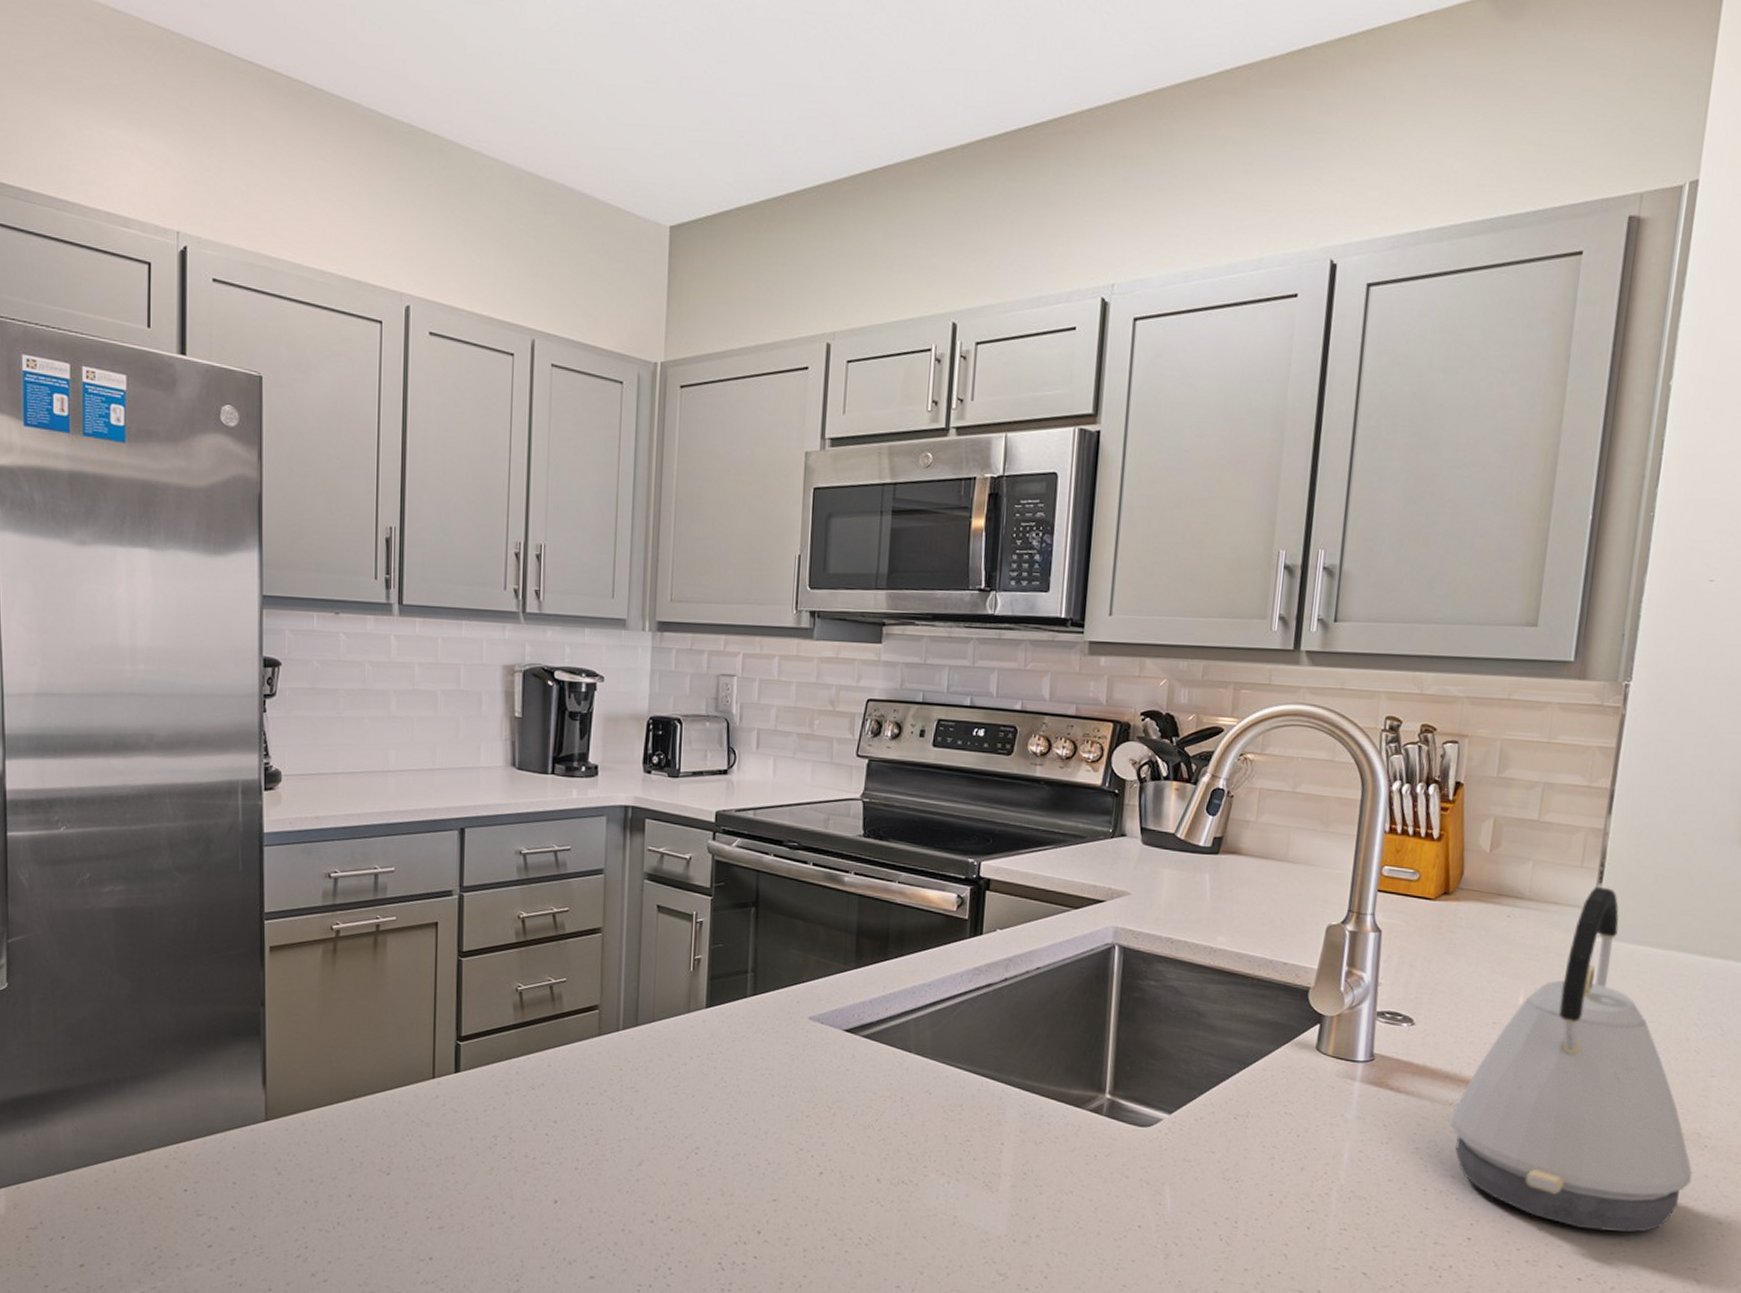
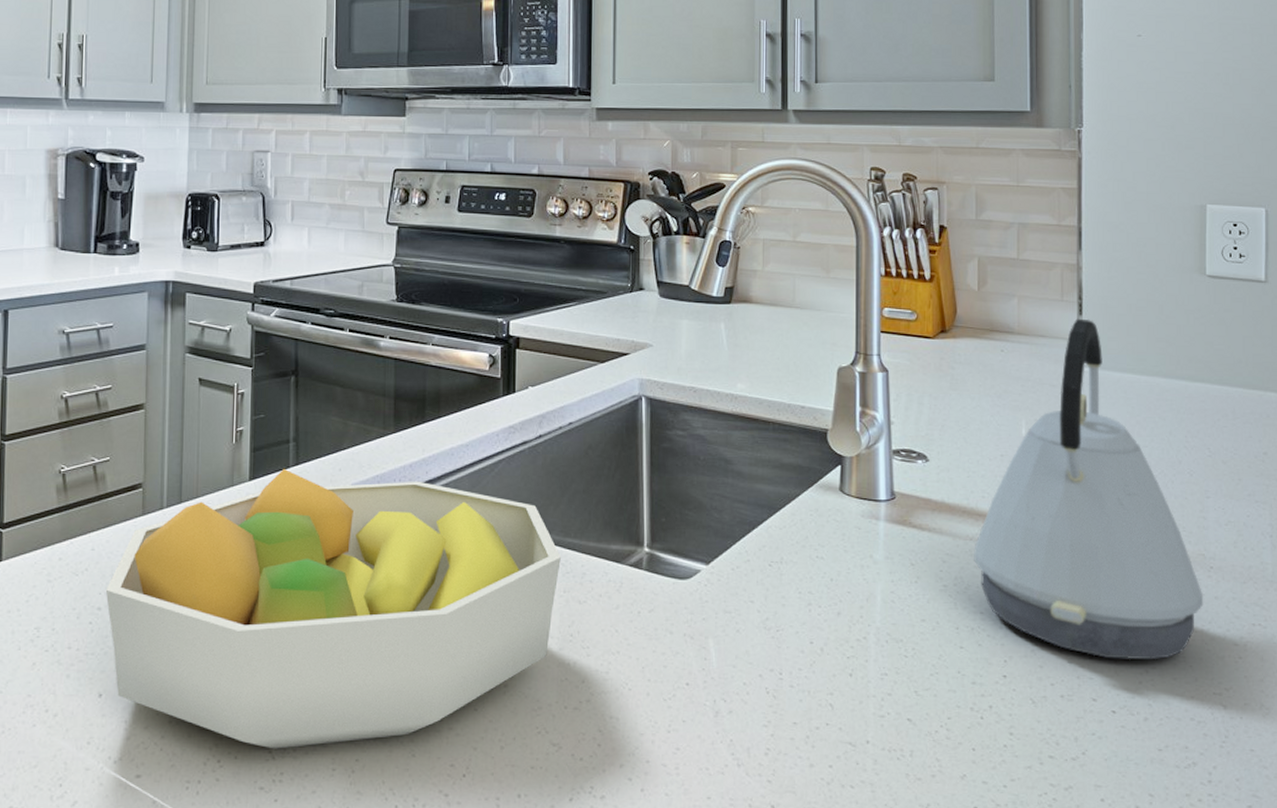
fruit bowl: none [561,997,1019,1262] -> present [105,468,561,749]

